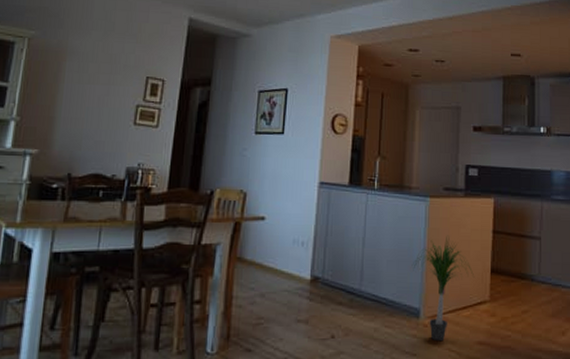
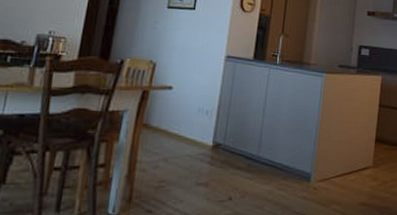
potted plant: present [411,235,474,342] -> none [306,107,360,203]

